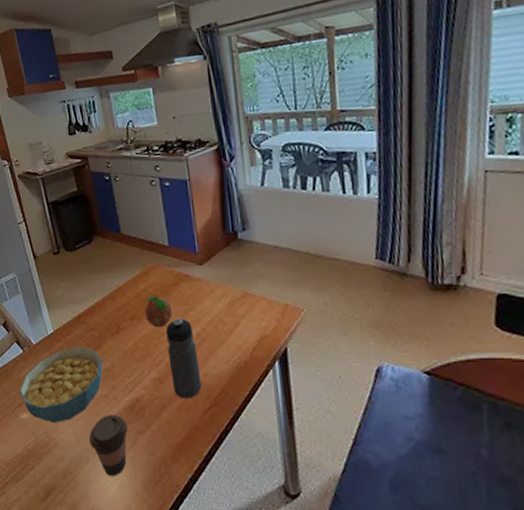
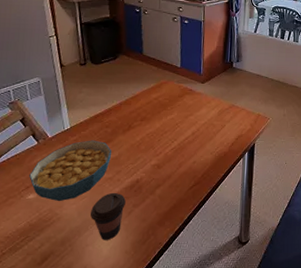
fruit: present [145,296,172,328] -> none [153,104,176,127]
water bottle: present [166,318,202,399] -> none [167,121,191,179]

